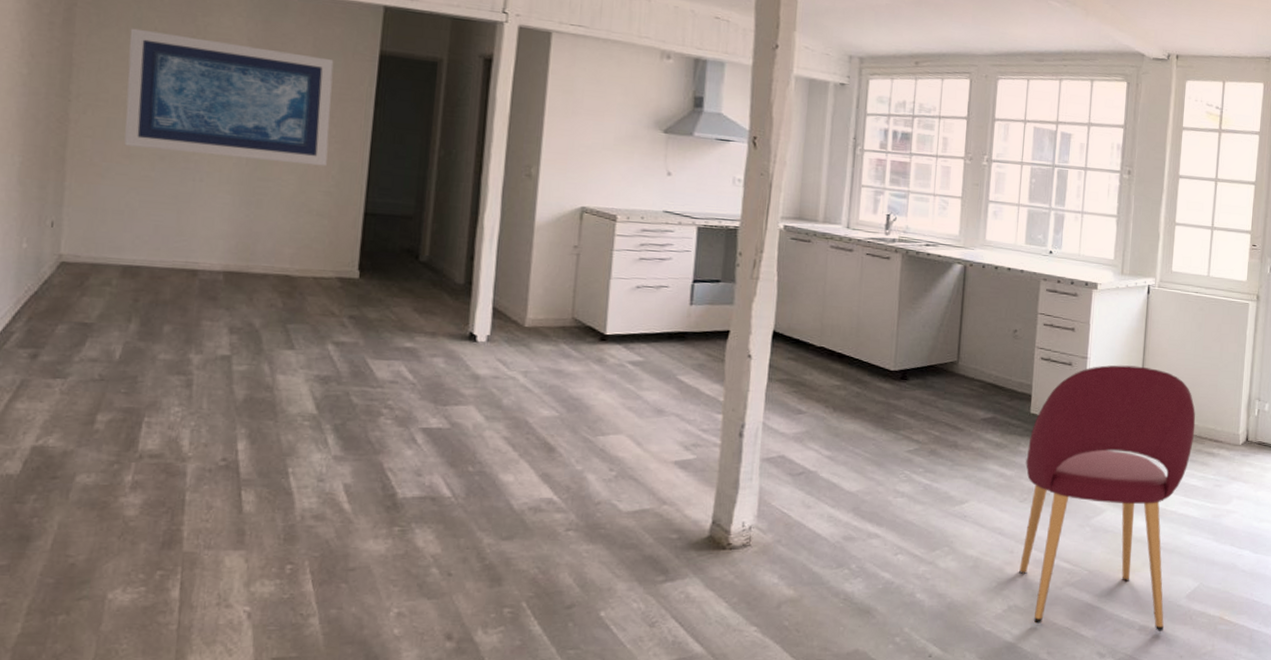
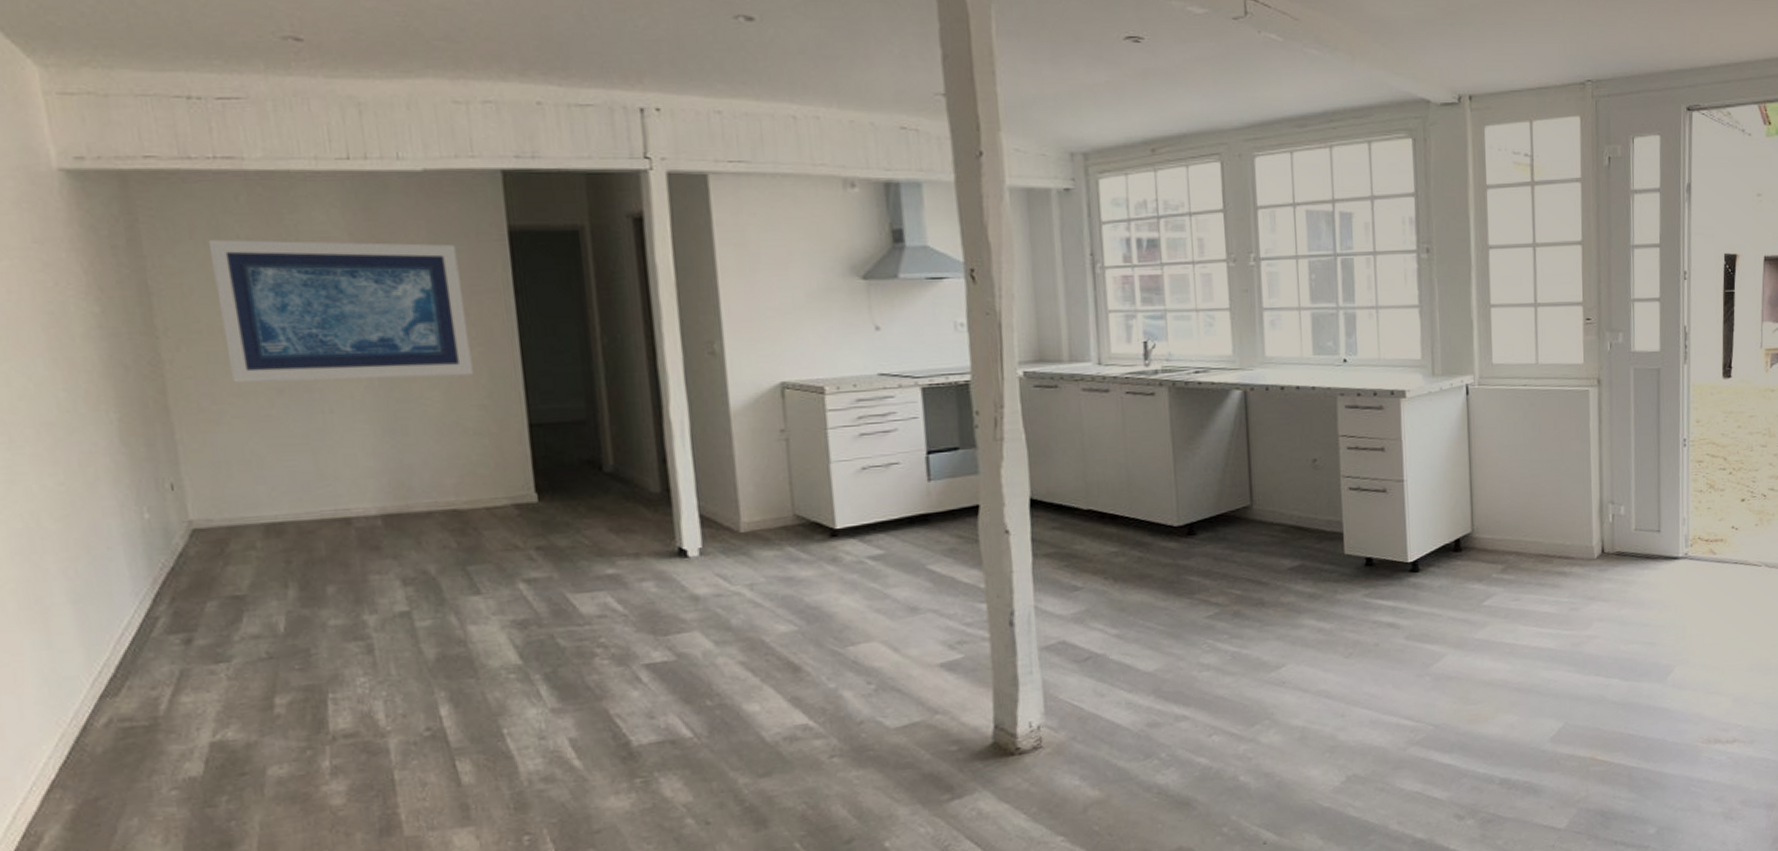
dining chair: present [1019,365,1196,631] -> none [1346,482,1541,792]

